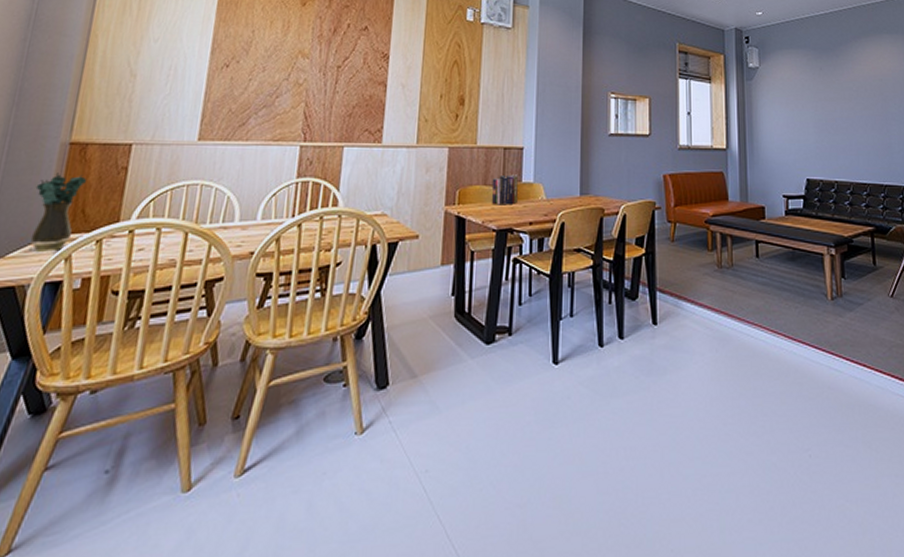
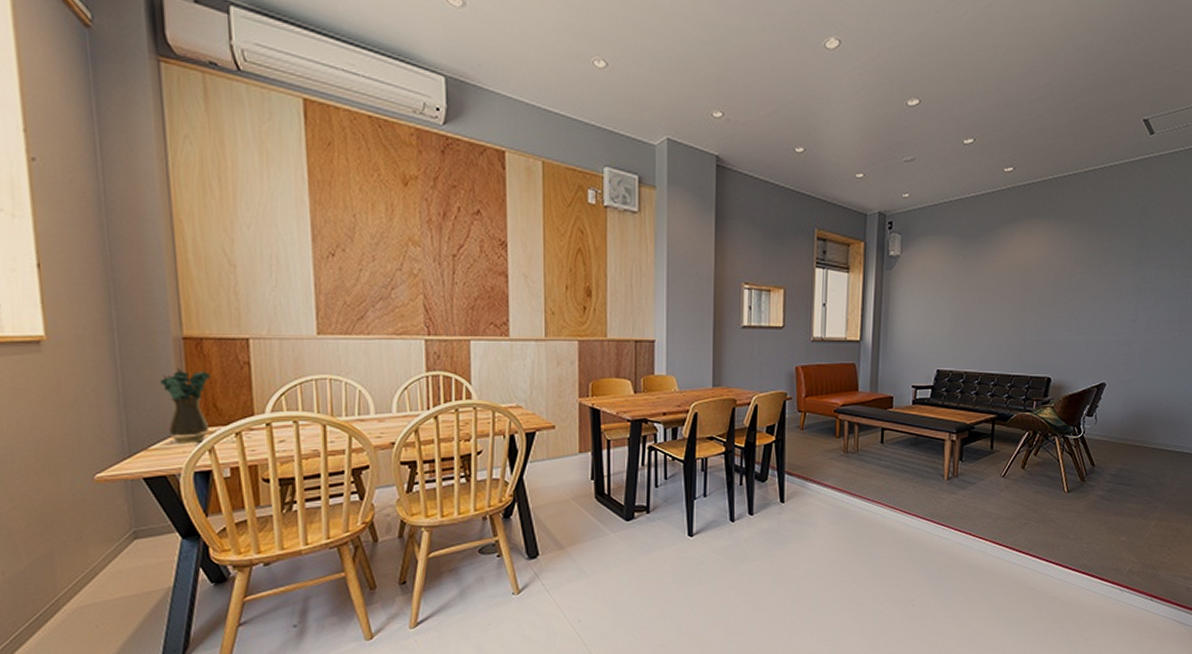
books: present [491,174,518,206] -> none [624,367,650,397]

